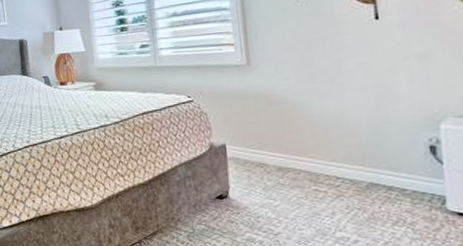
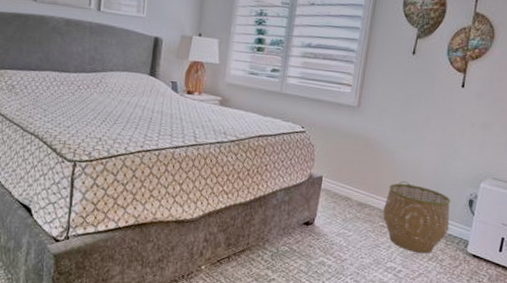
basket: none [311,135,412,218] -> present [382,180,451,254]

